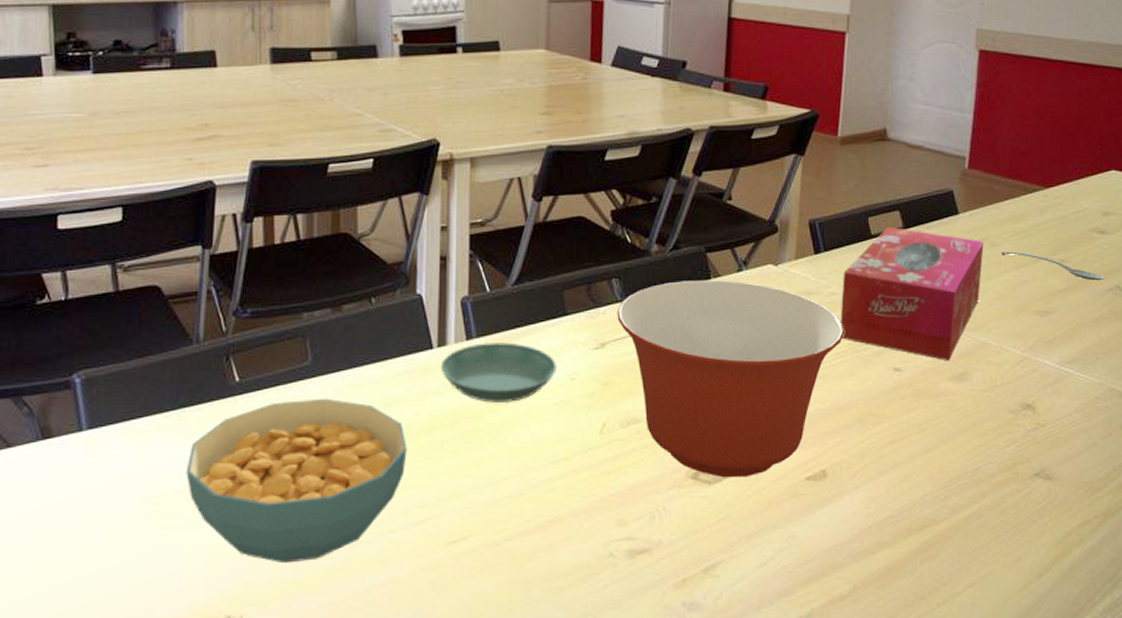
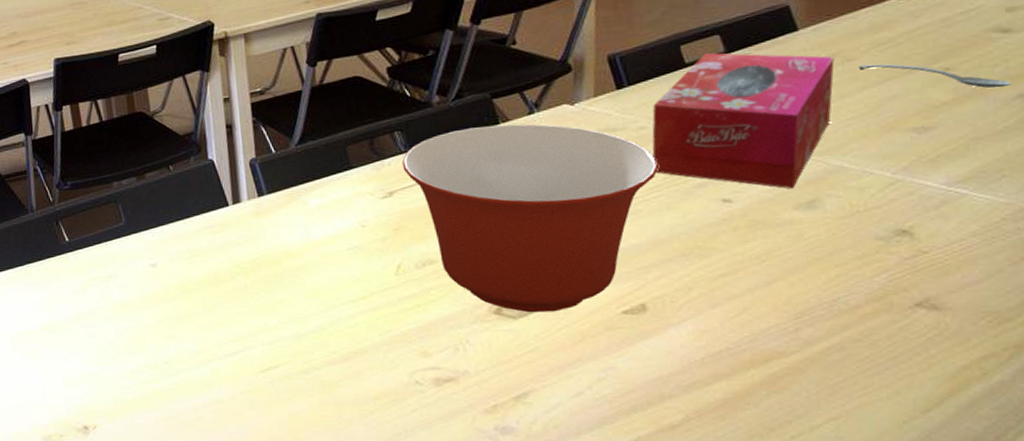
cereal bowl: present [186,398,407,564] -> none [37,252,216,386]
saucer: present [440,342,556,403] -> none [237,196,347,251]

